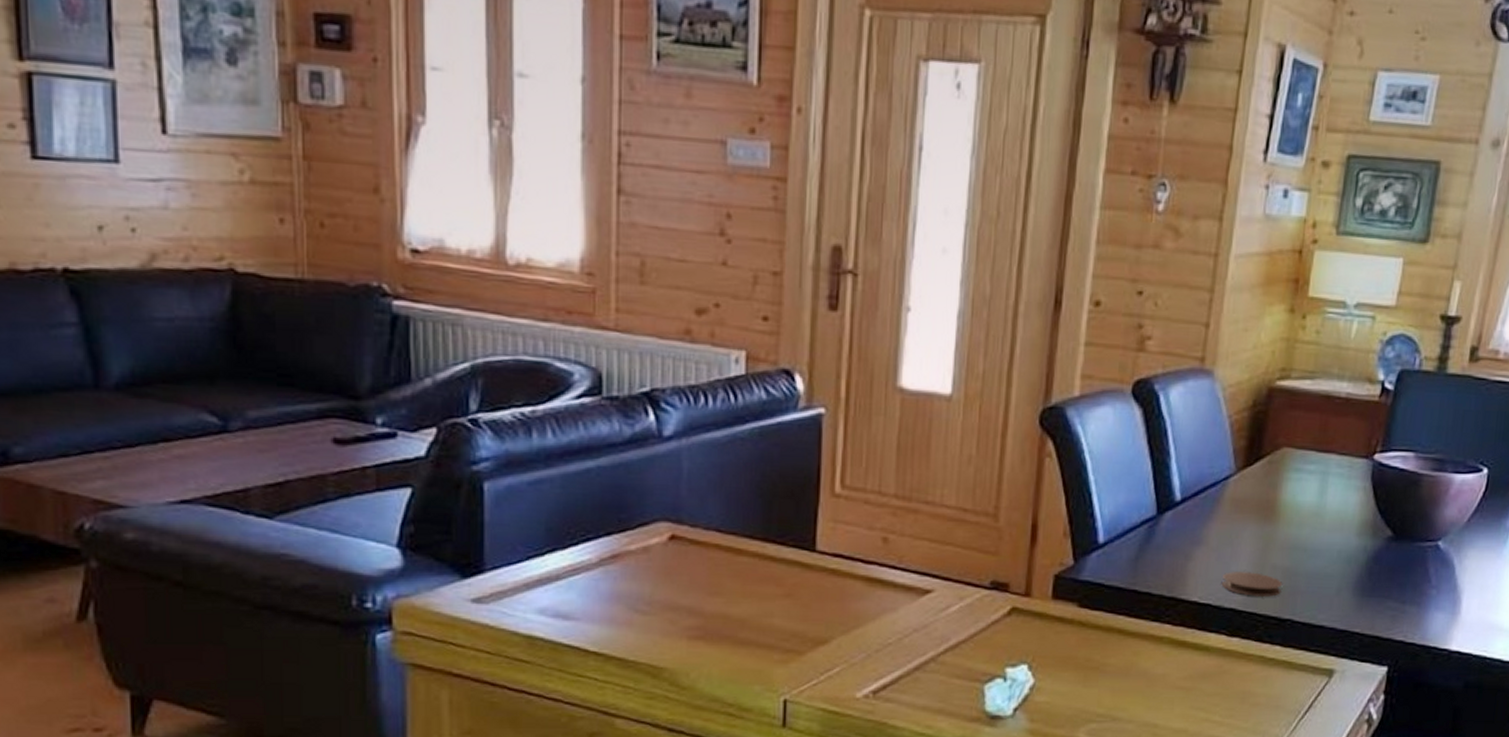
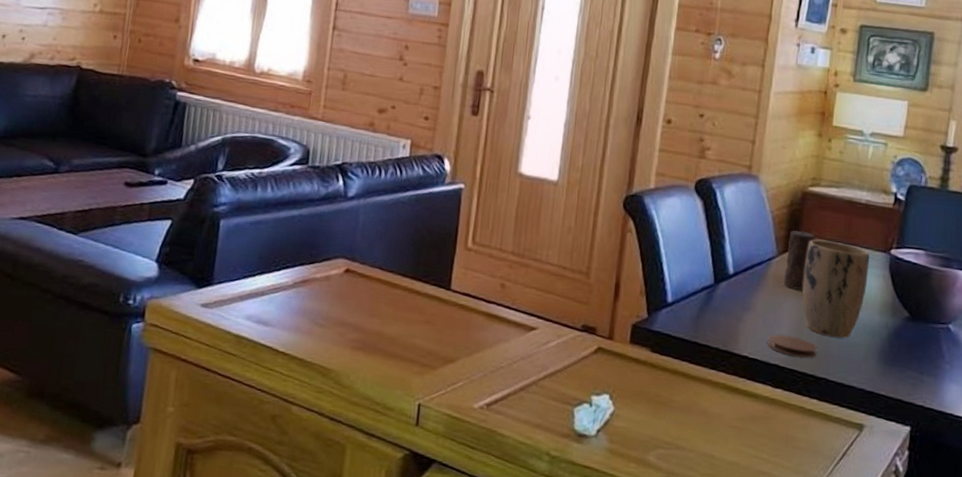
candle: none [1242,438,1282,514] -> present [783,230,815,290]
plant pot: none [1265,448,1348,569] -> present [802,239,870,338]

